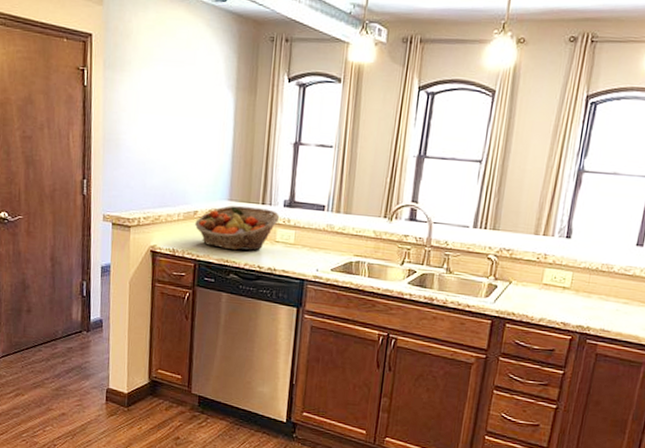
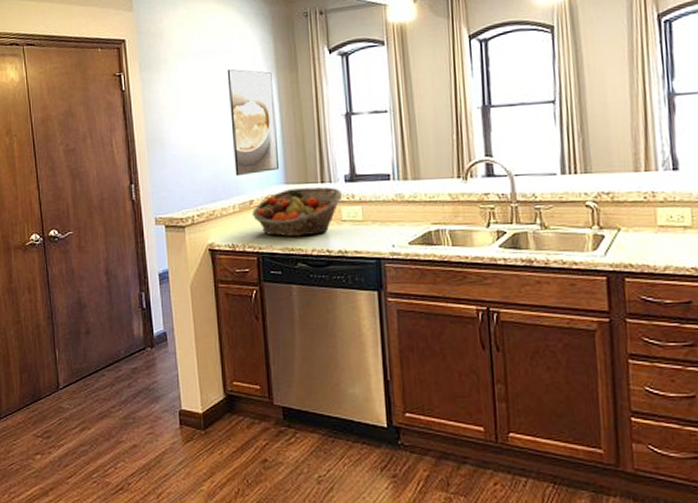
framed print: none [184,81,231,187] -> present [227,68,280,177]

